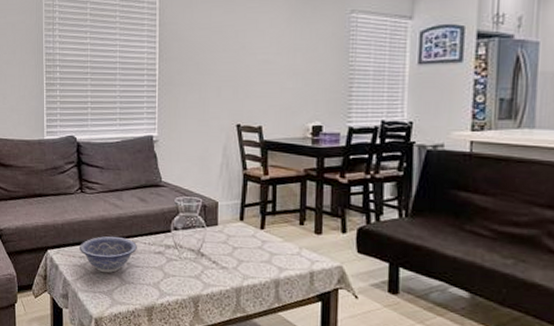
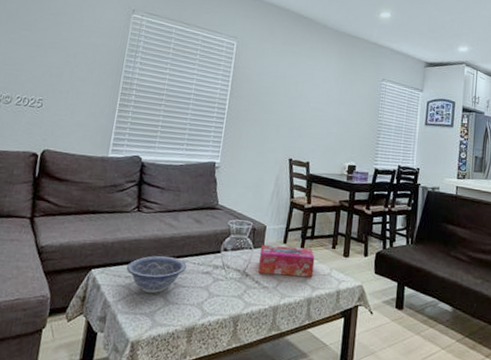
tissue box: none [213,222,280,257] -> present [258,244,315,277]

